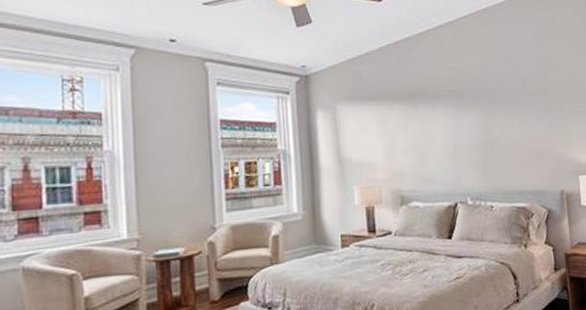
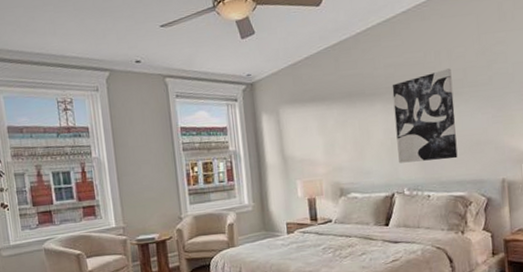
wall art: none [454,76,519,171] -> present [392,68,458,163]

